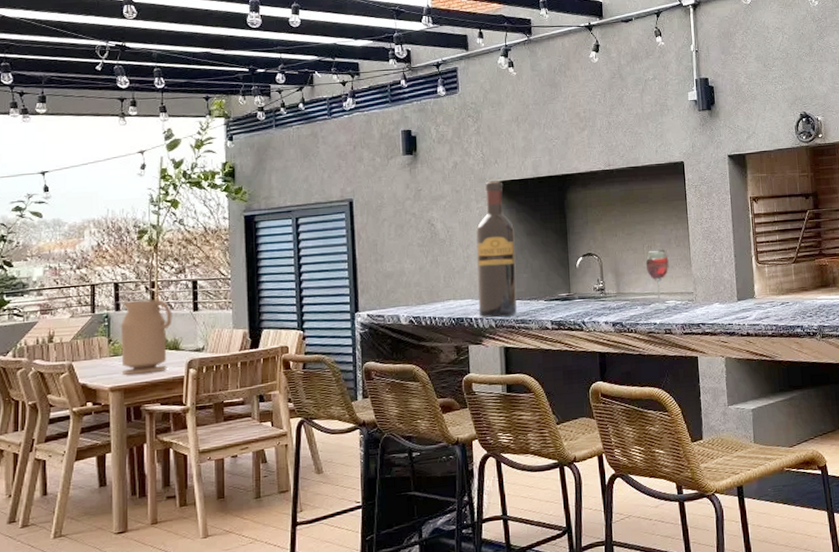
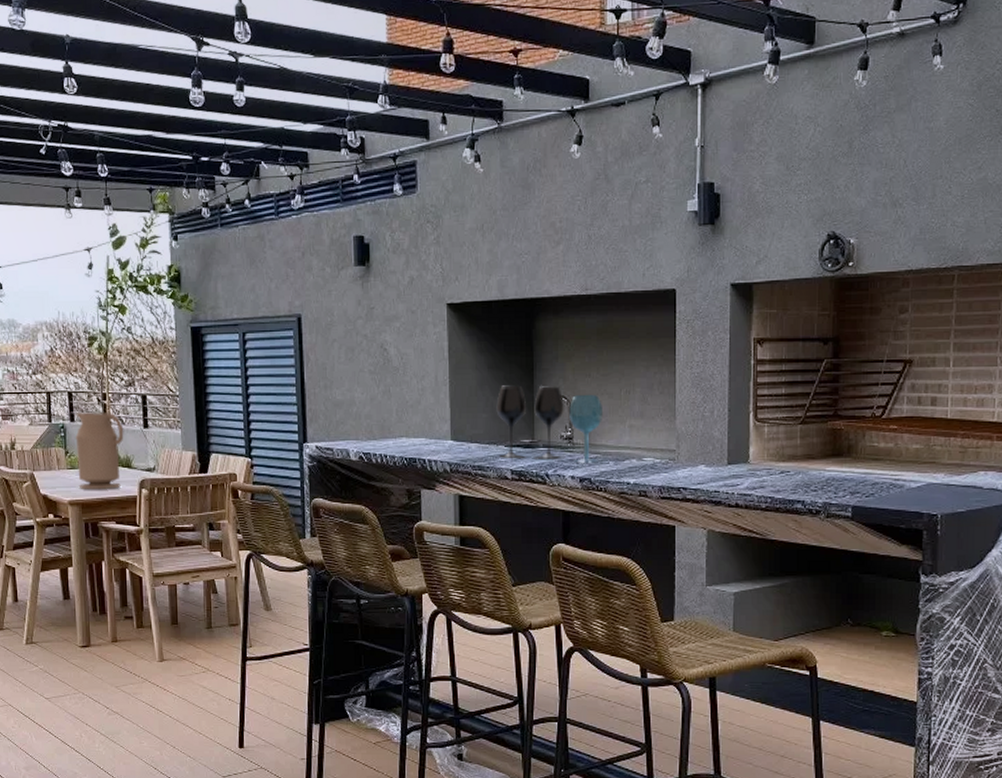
wine bottle: present [476,181,517,318] -> none [432,302,475,460]
wine glass: none [535,246,598,312] -> present [496,385,564,459]
wine glass: none [599,250,630,311] -> present [568,394,604,464]
wineglass: present [645,249,669,310] -> none [622,396,649,467]

